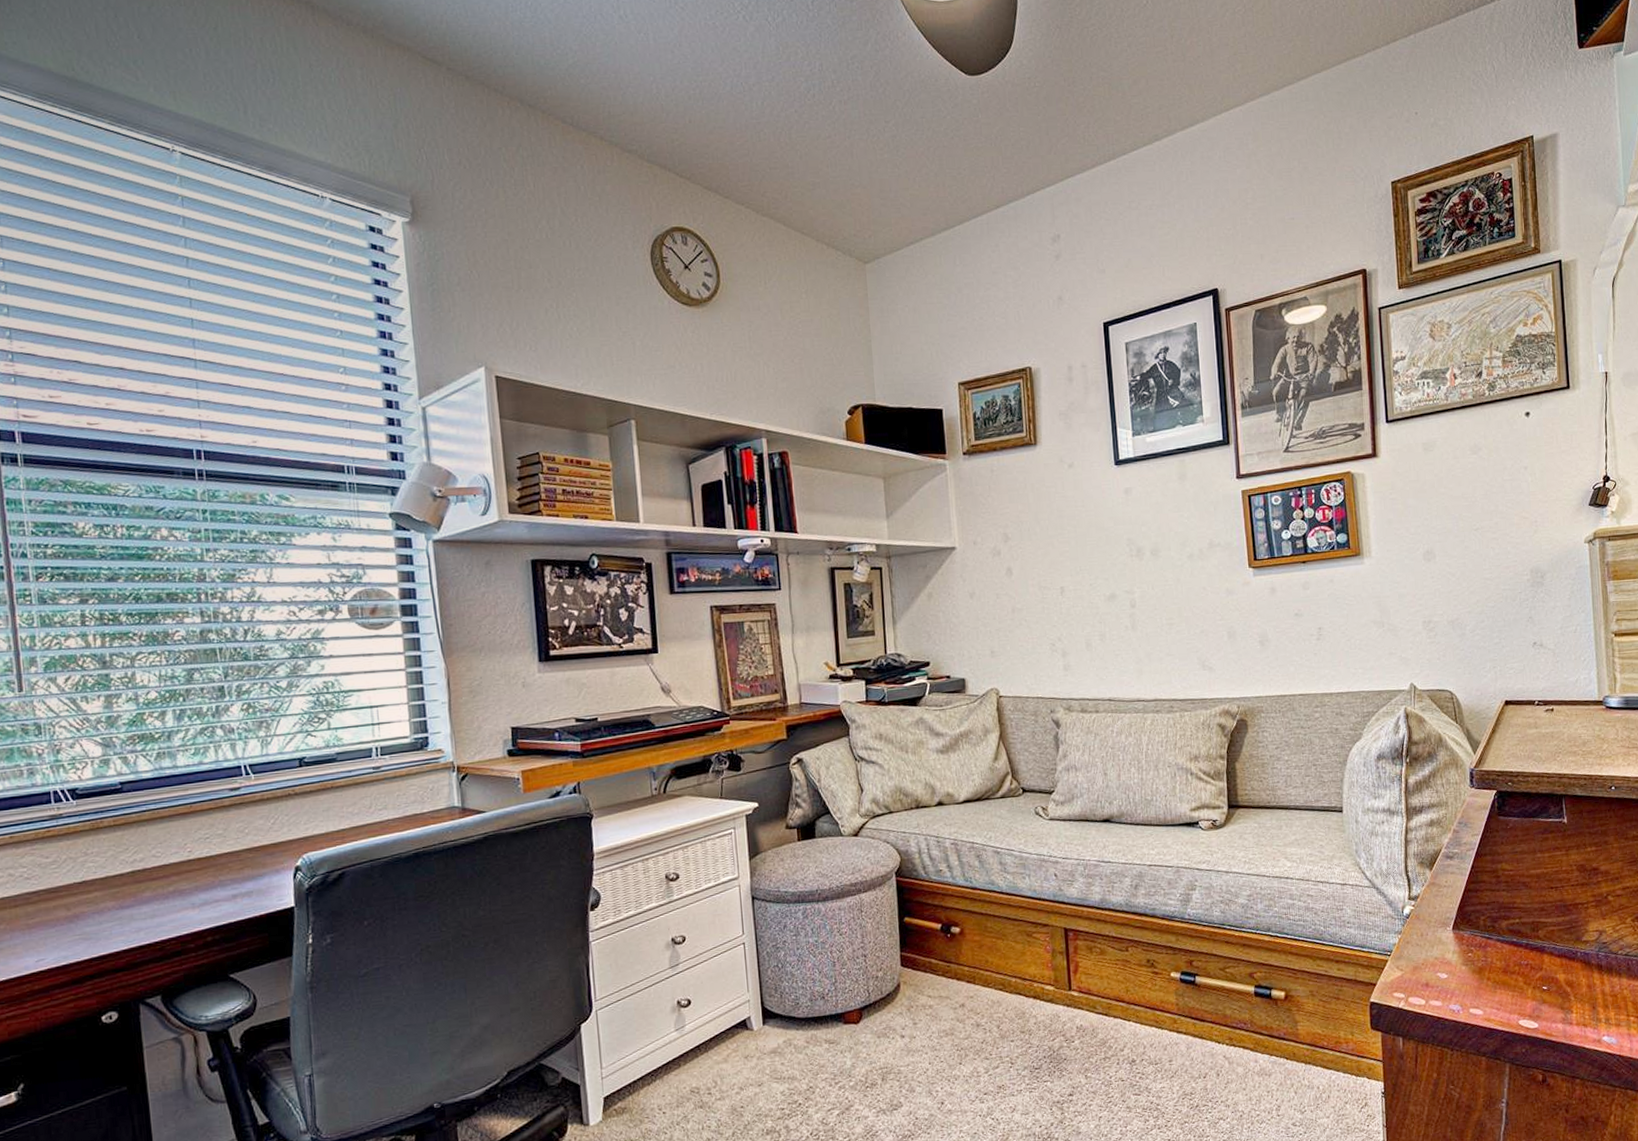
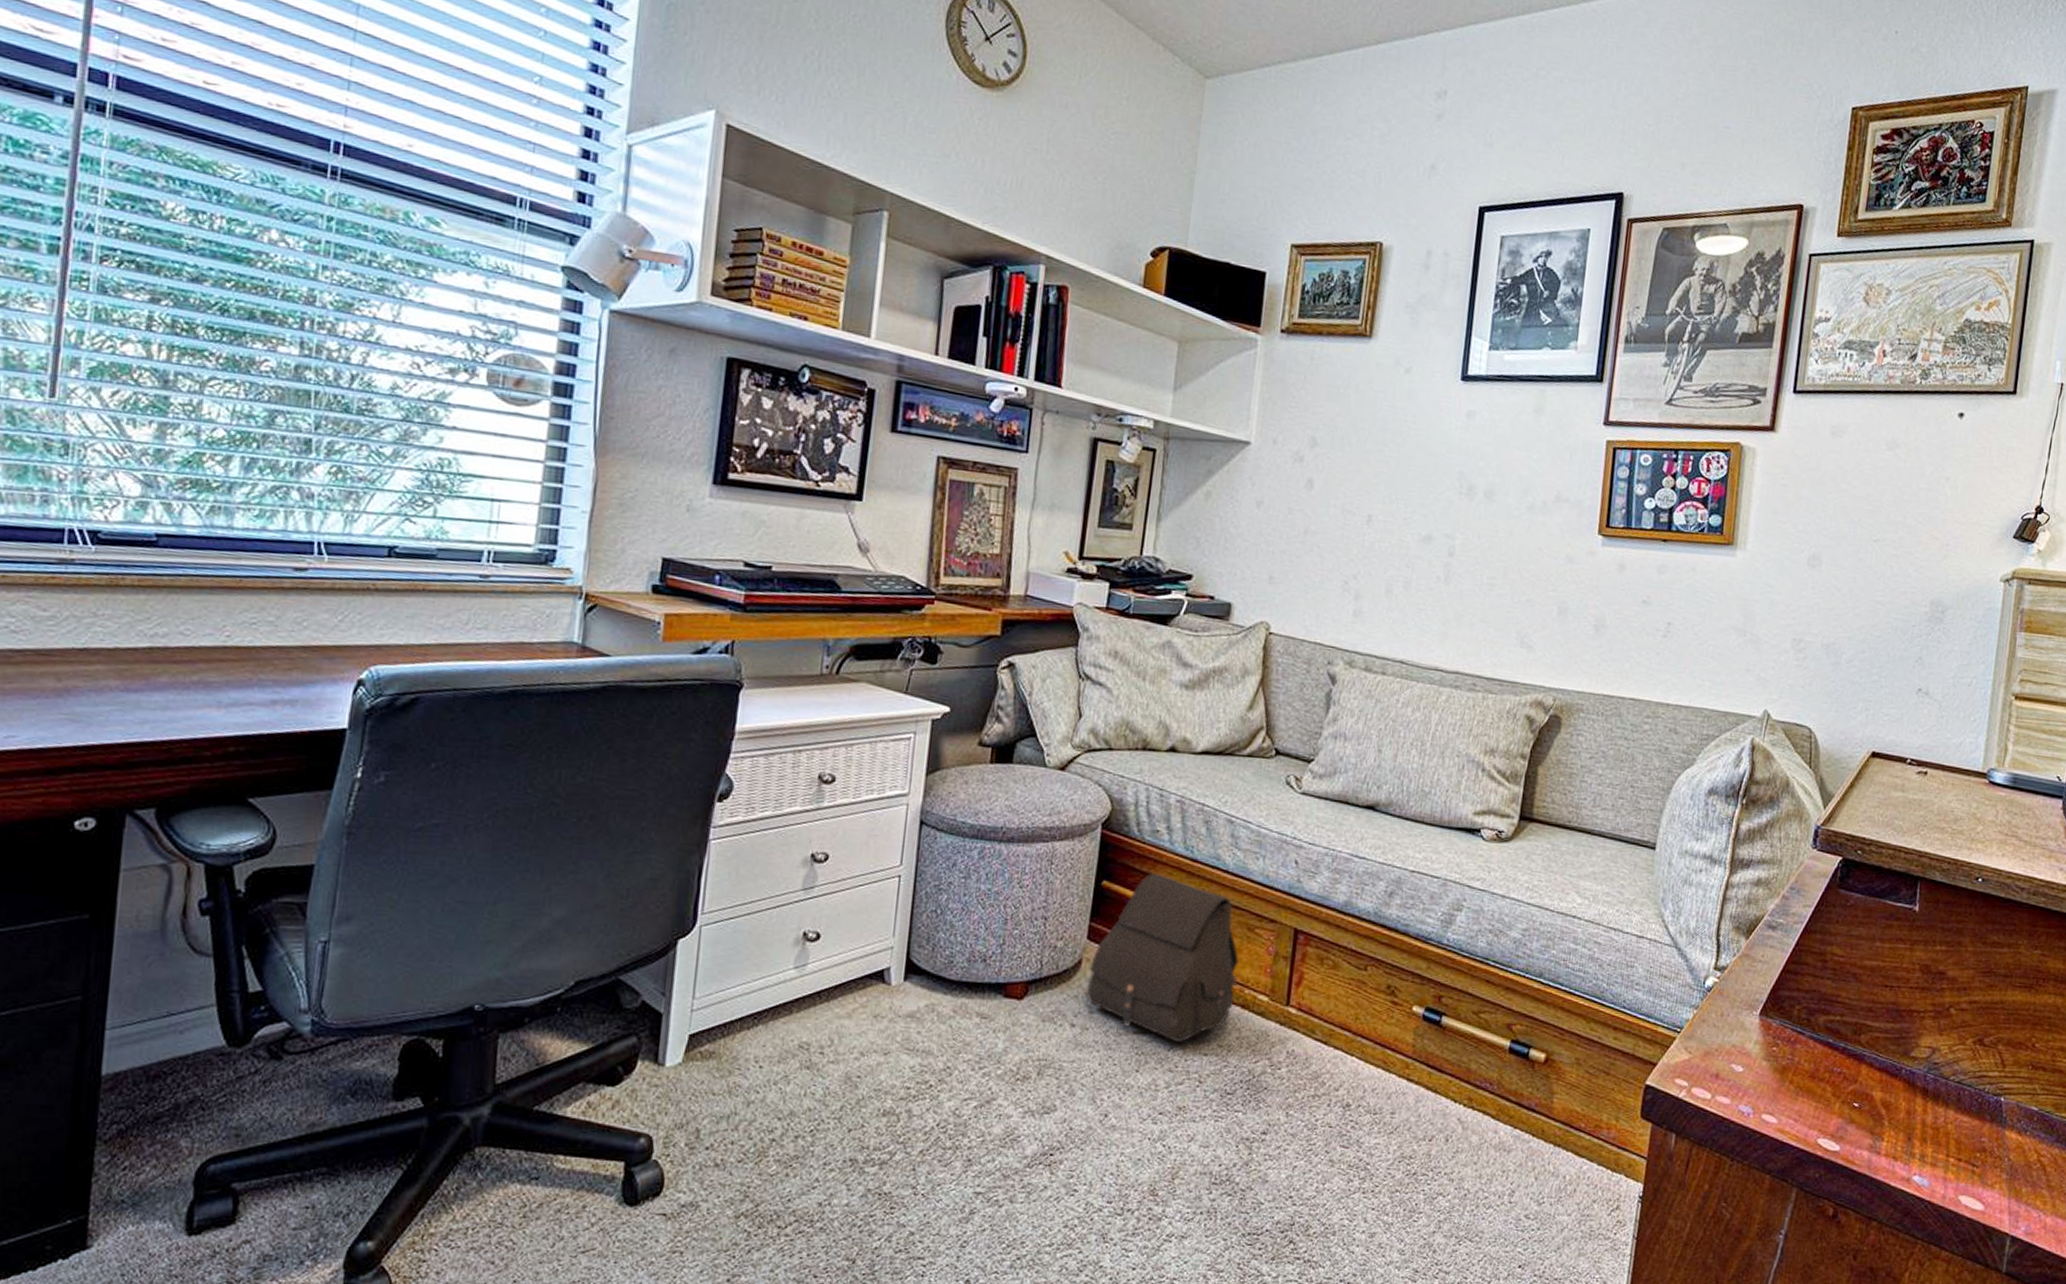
satchel: none [907,904,1027,1036] -> present [1086,873,1239,1043]

